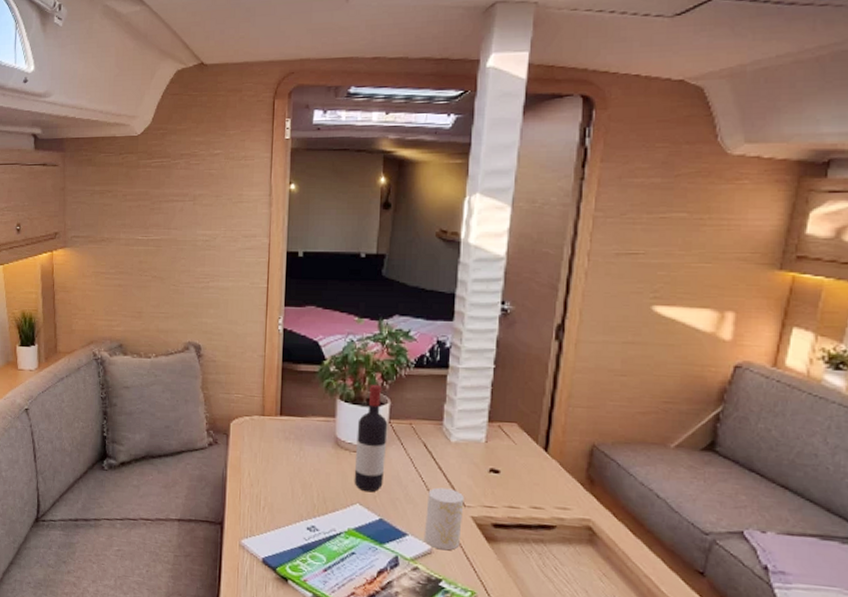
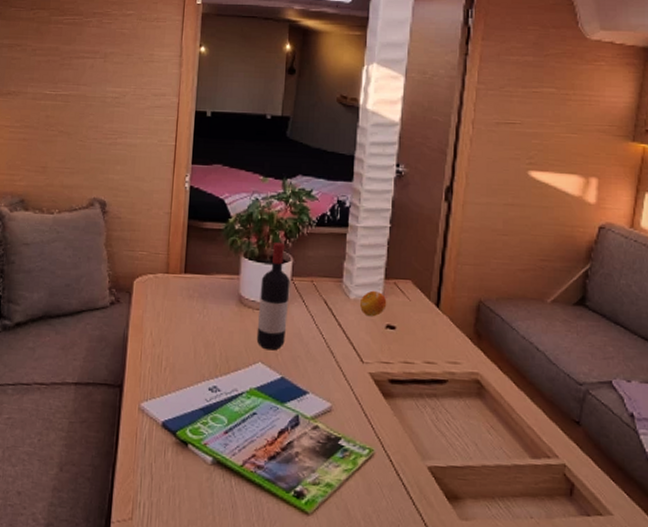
cup: present [423,487,465,551] -> none [323,344,363,408]
fruit: none [461,433,491,461] -> present [359,290,387,317]

